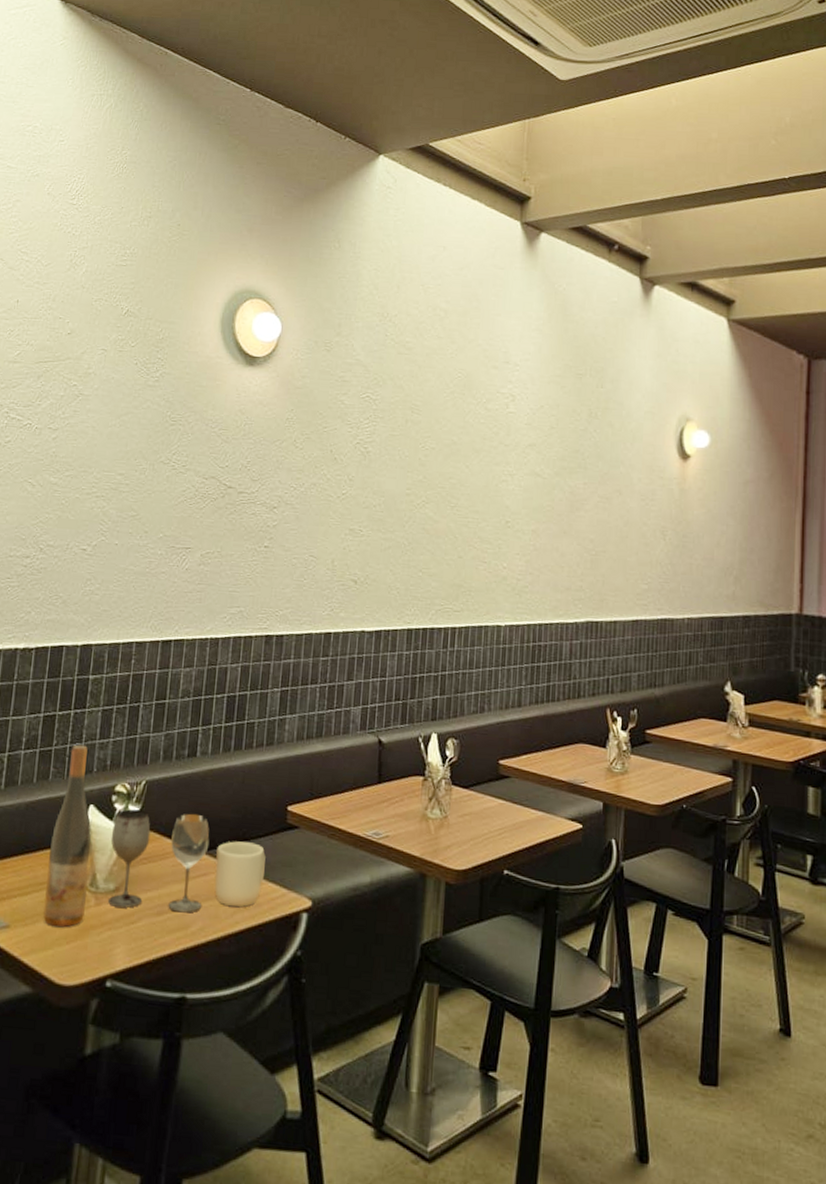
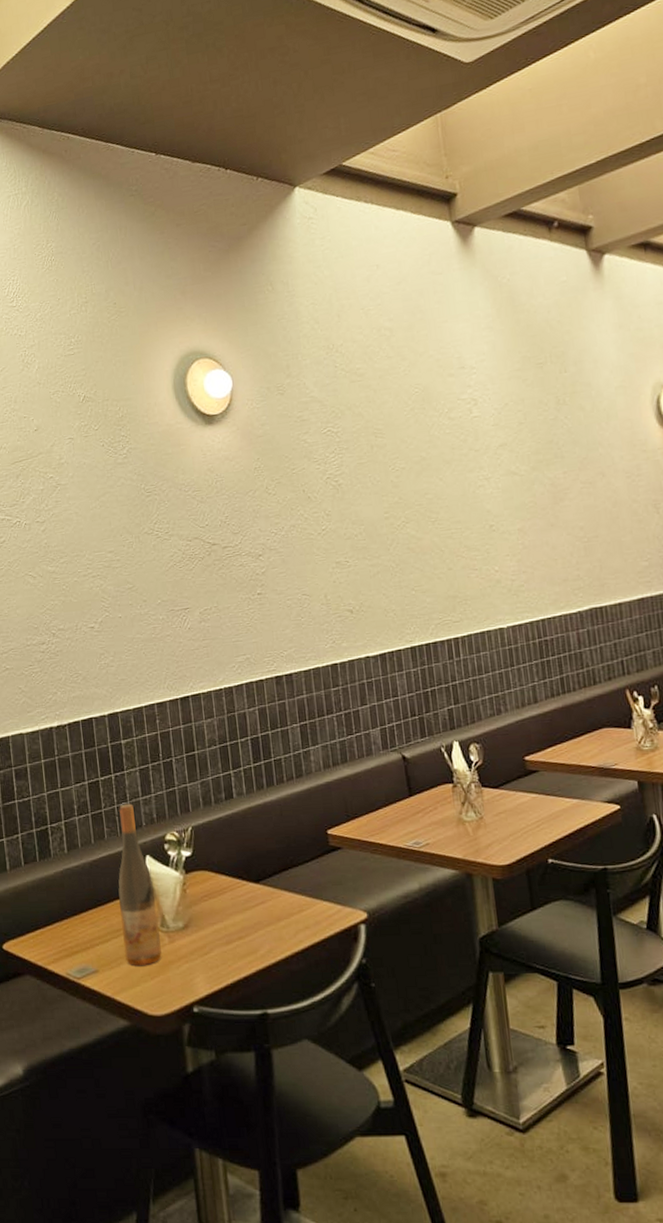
wineglass: present [108,809,210,913] -> none [170,849,265,942]
mug: present [214,841,266,908] -> none [269,868,318,928]

